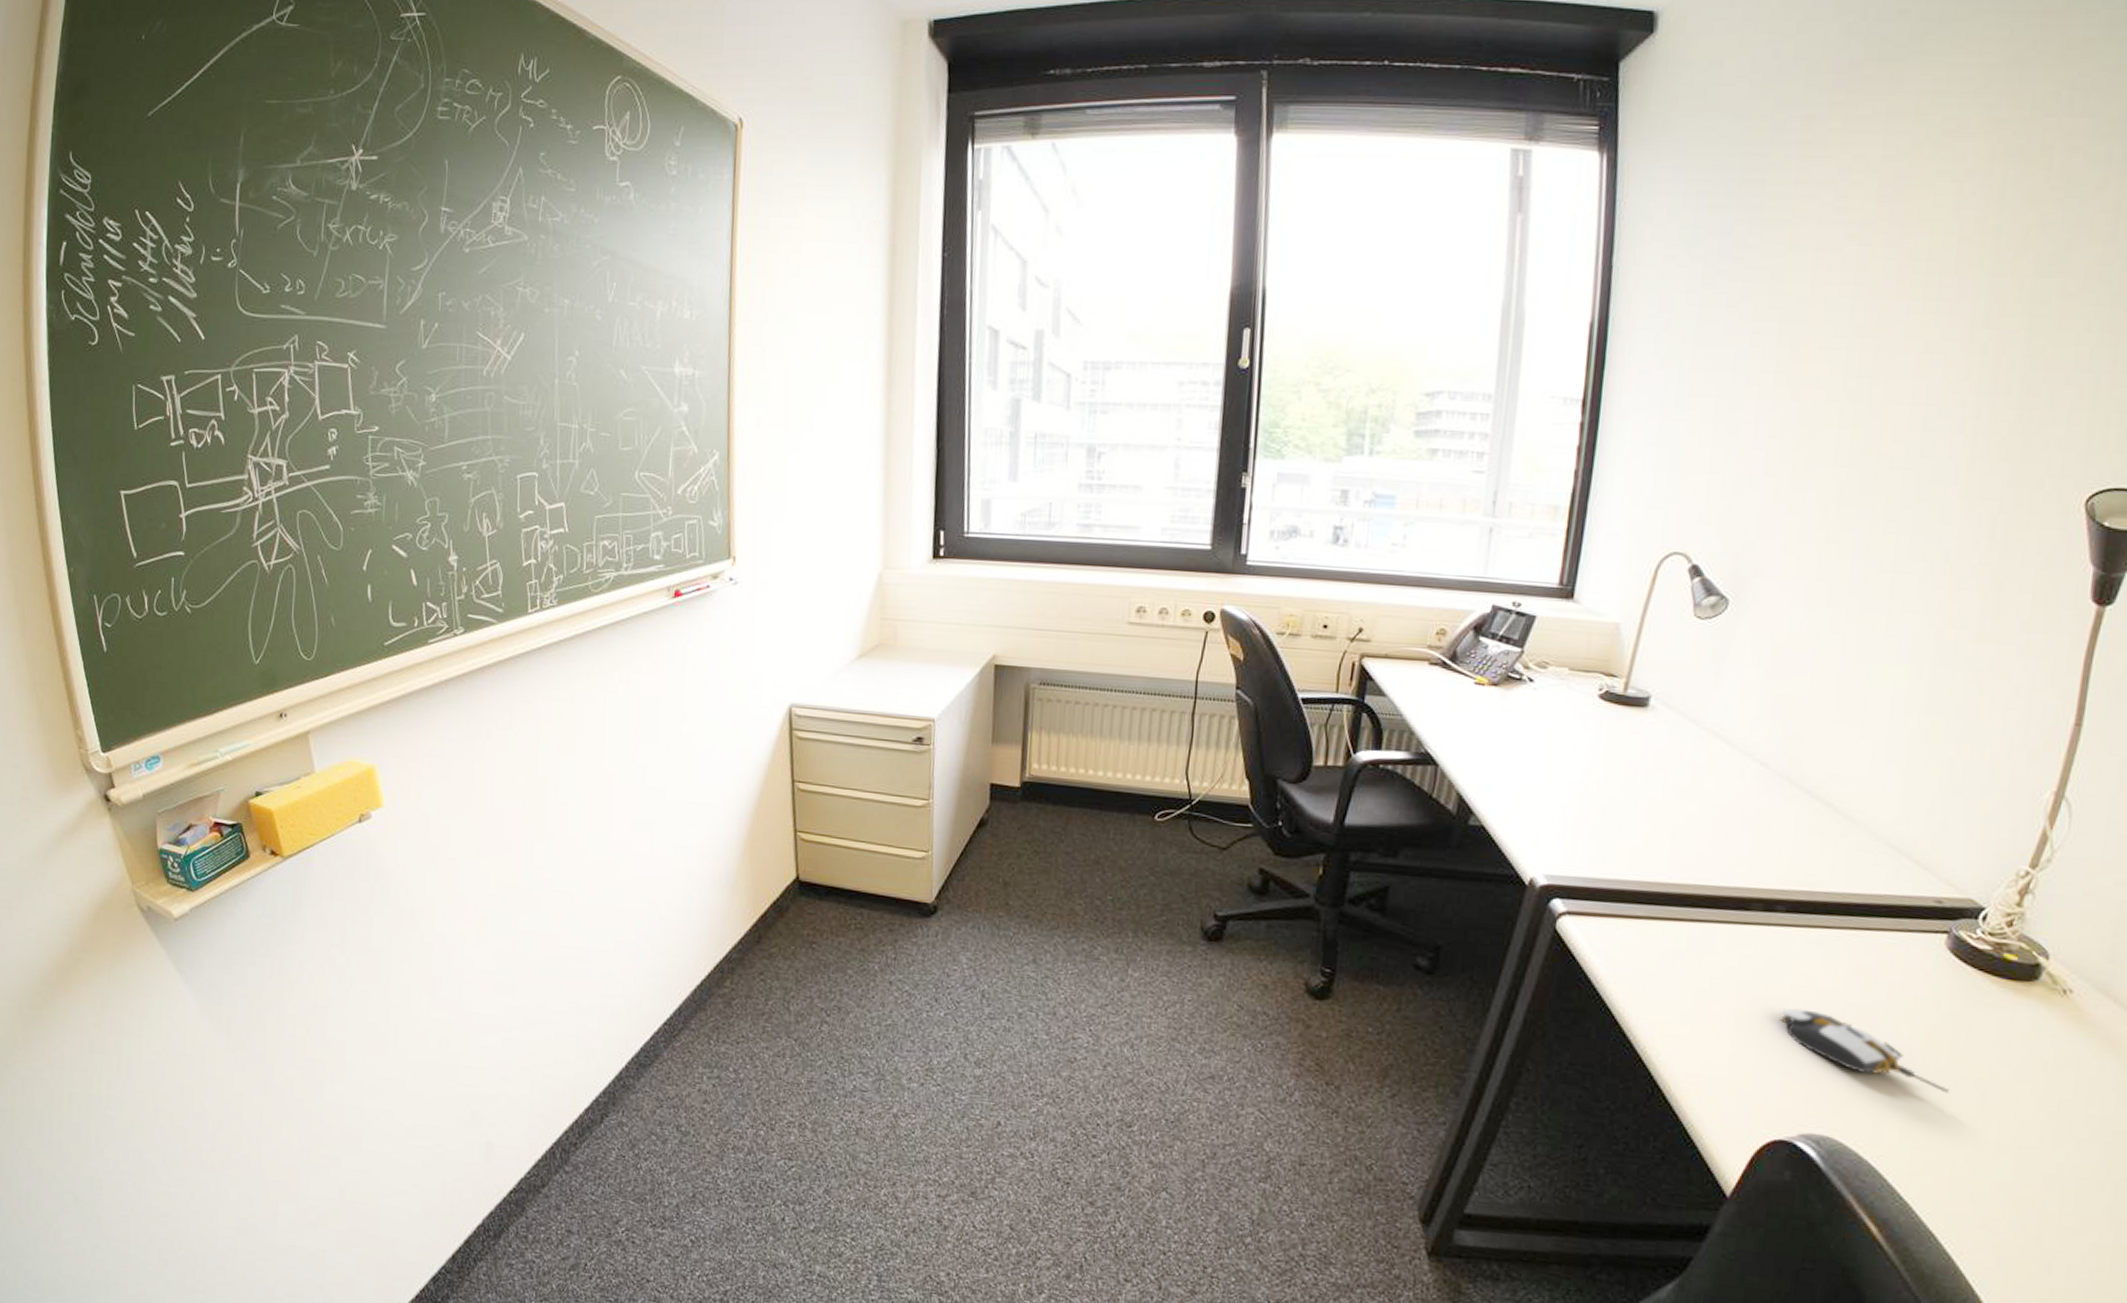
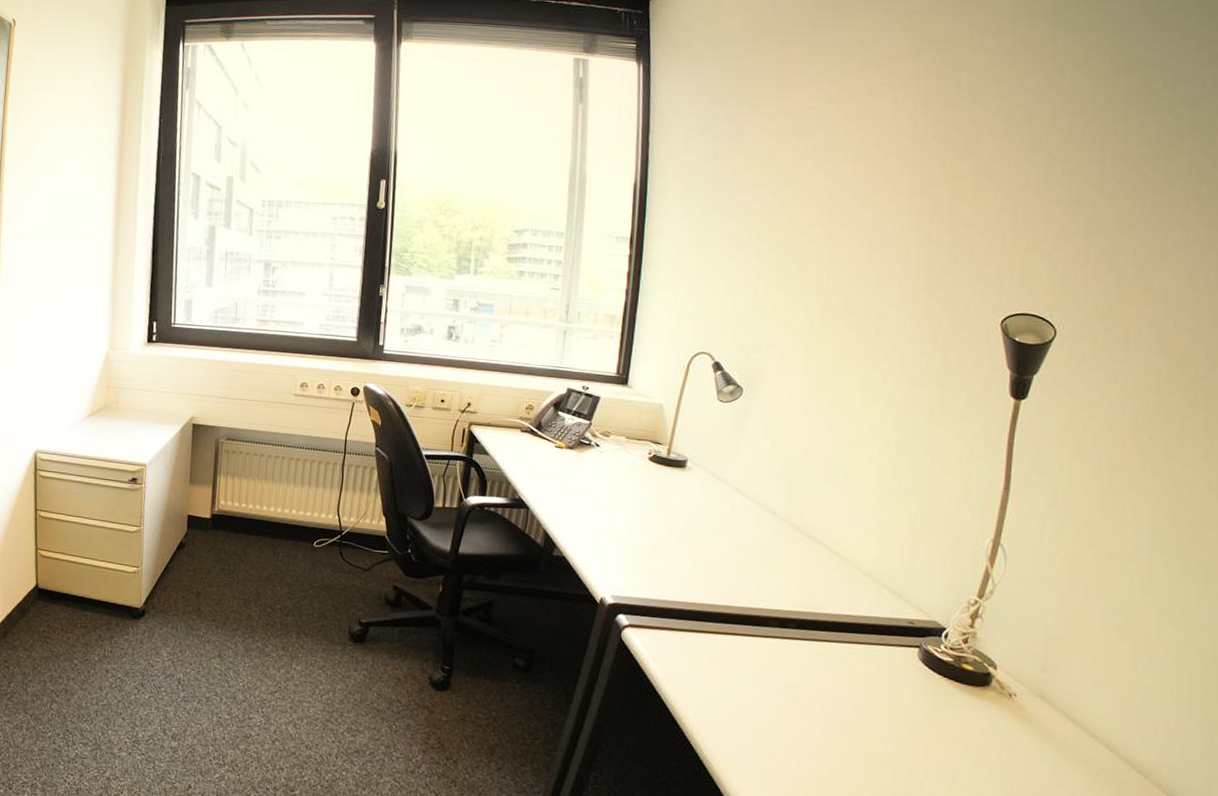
computer mouse: present [1779,1008,1949,1094] -> none [794,704,927,775]

